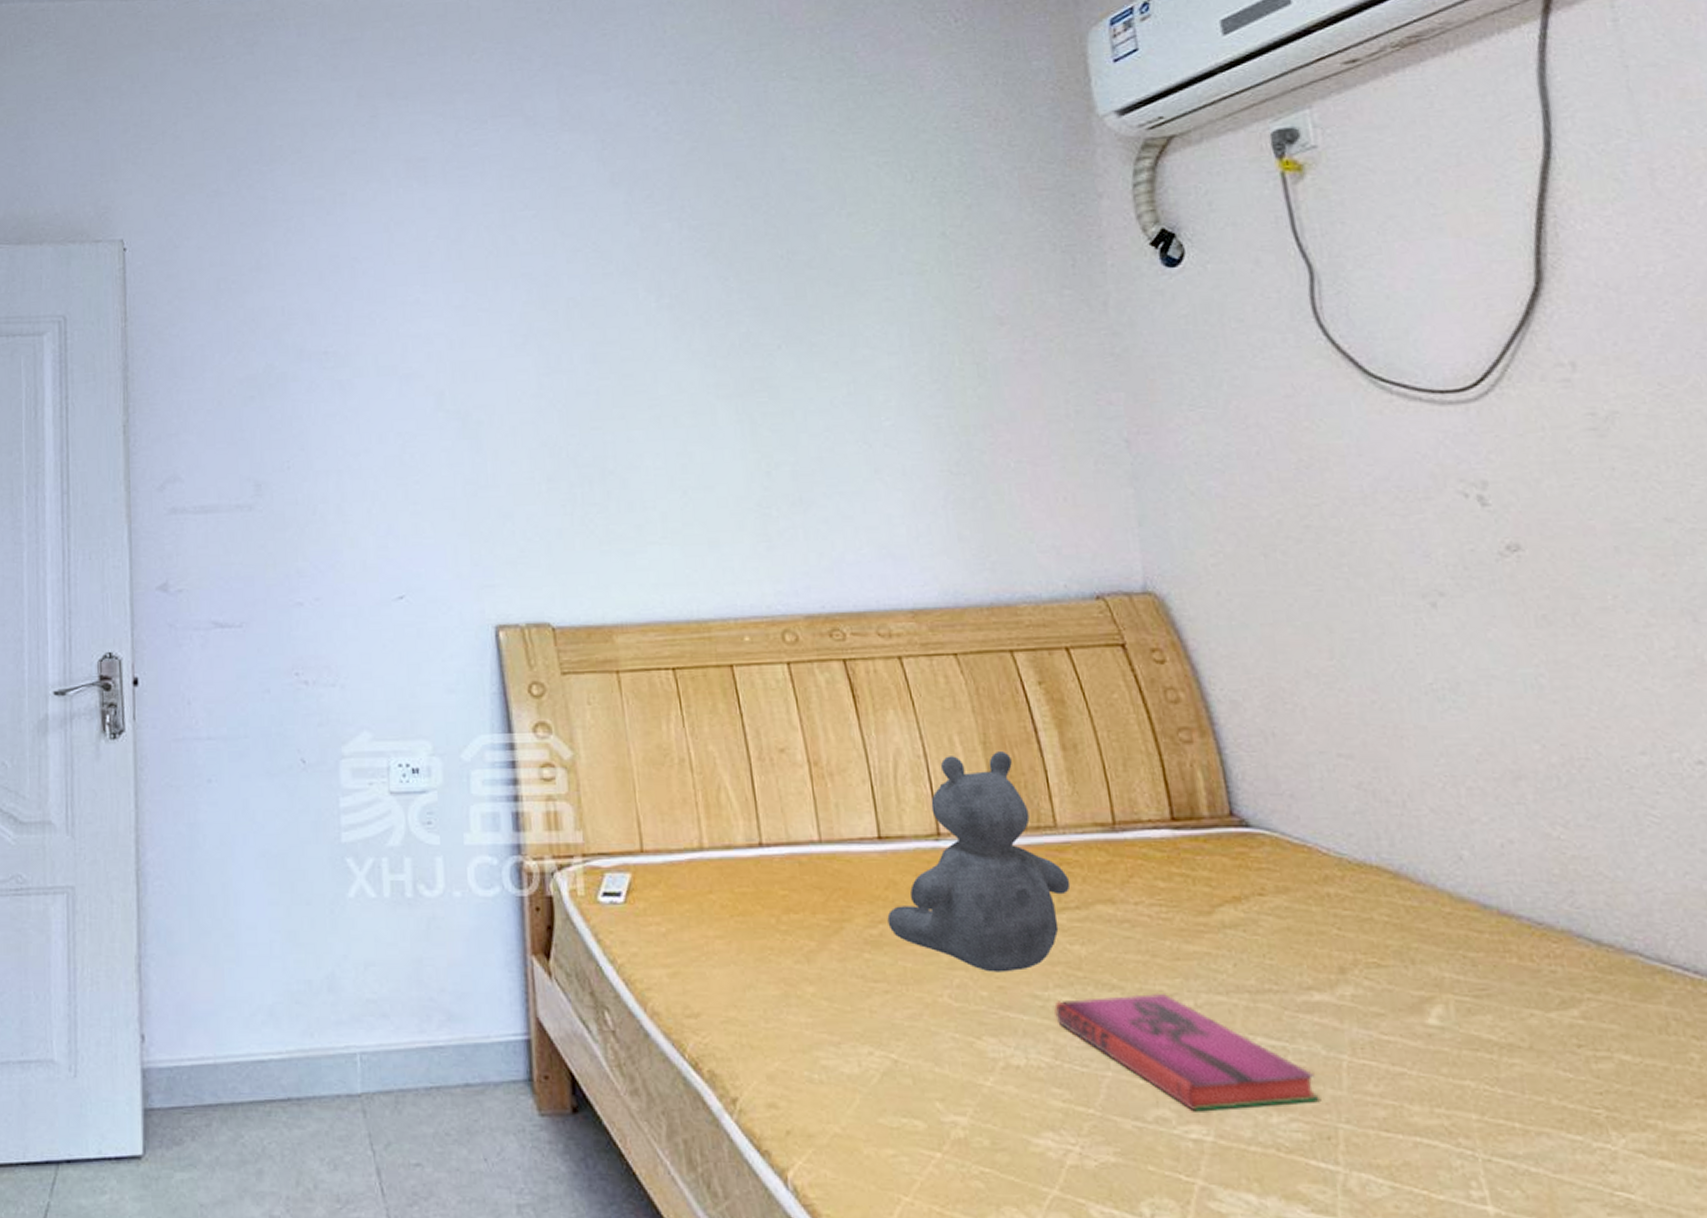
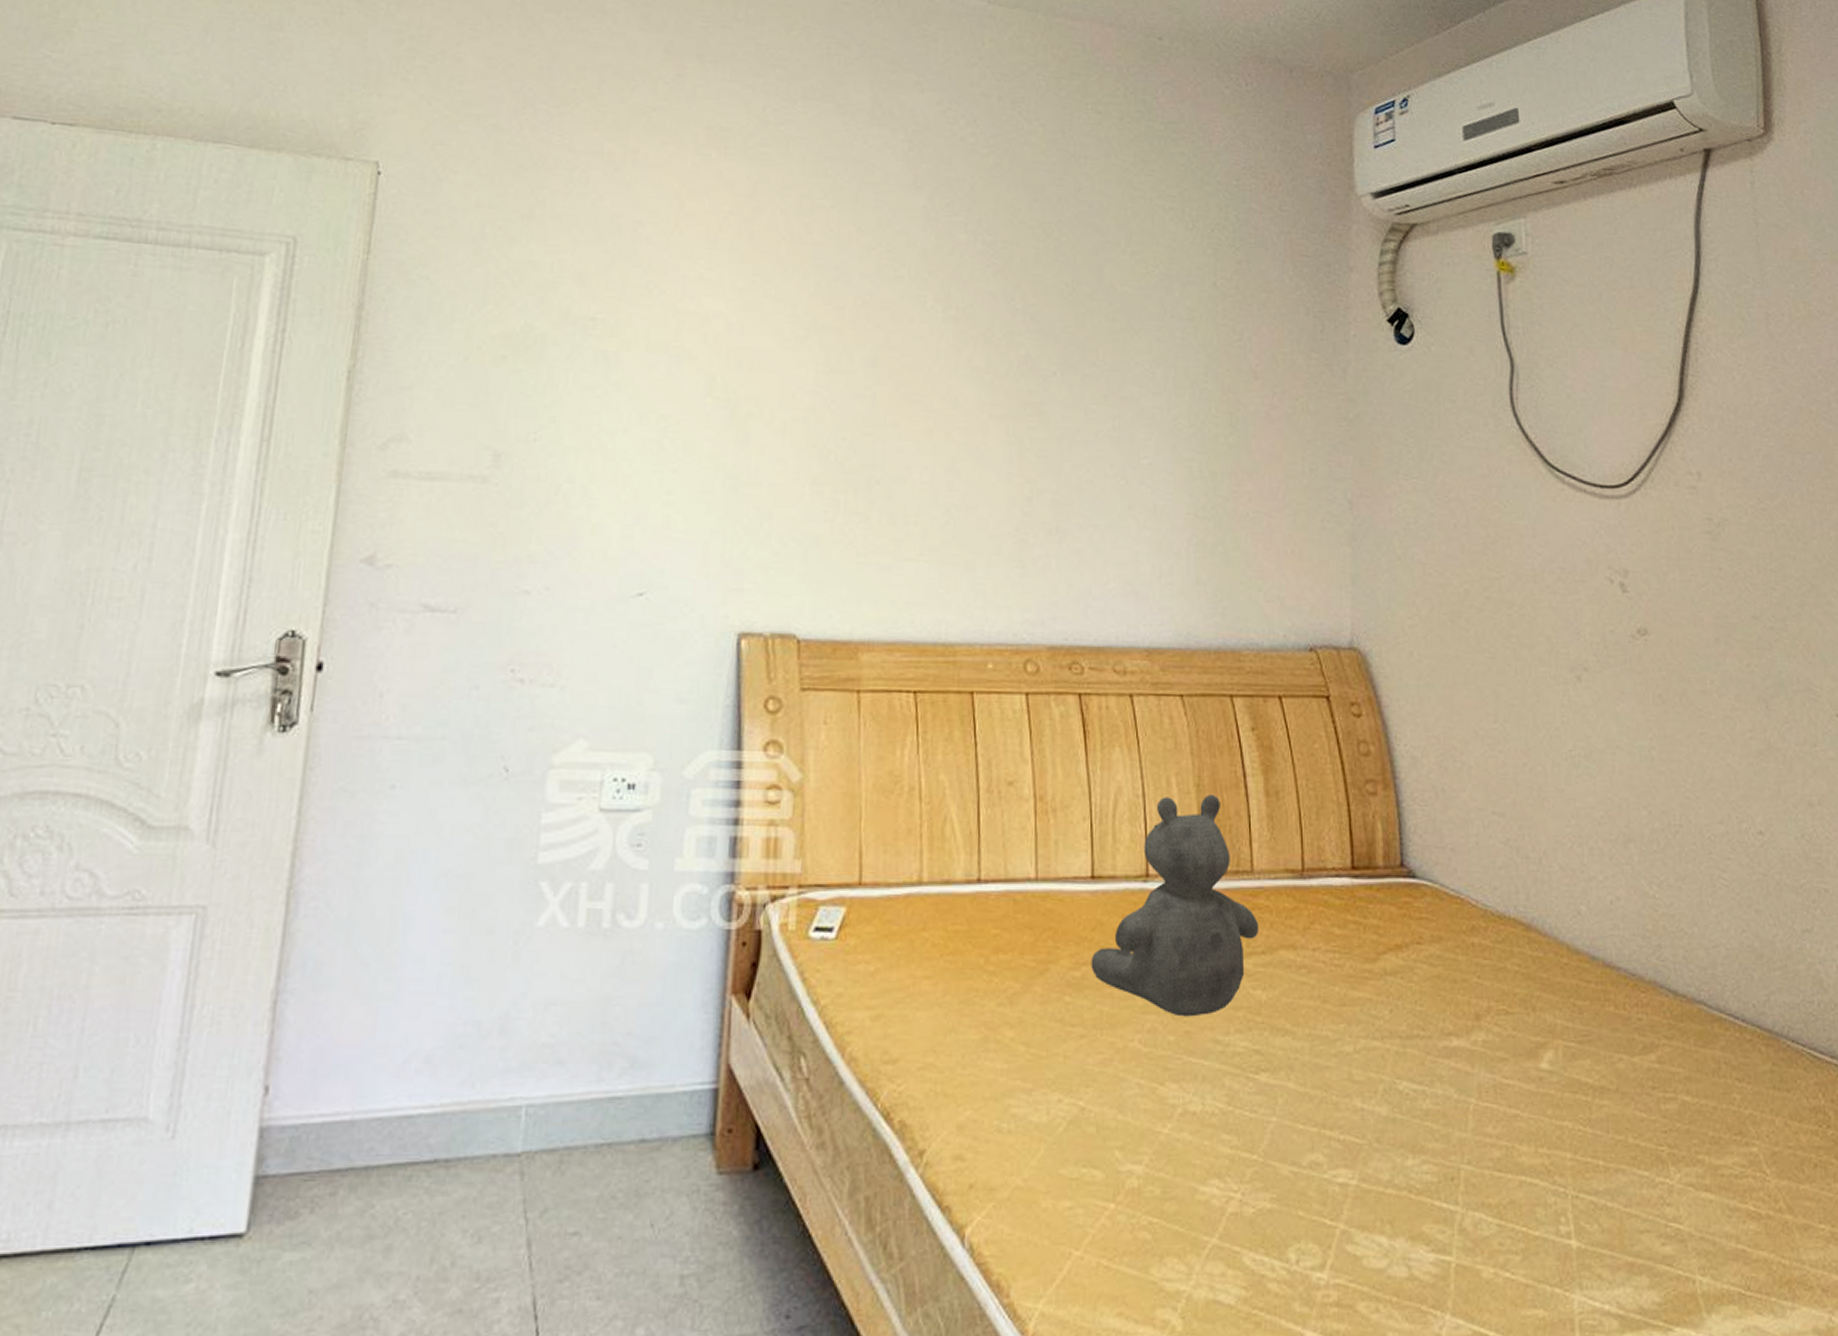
hardback book: present [1054,992,1318,1112] -> none [1233,1038,1447,1156]

